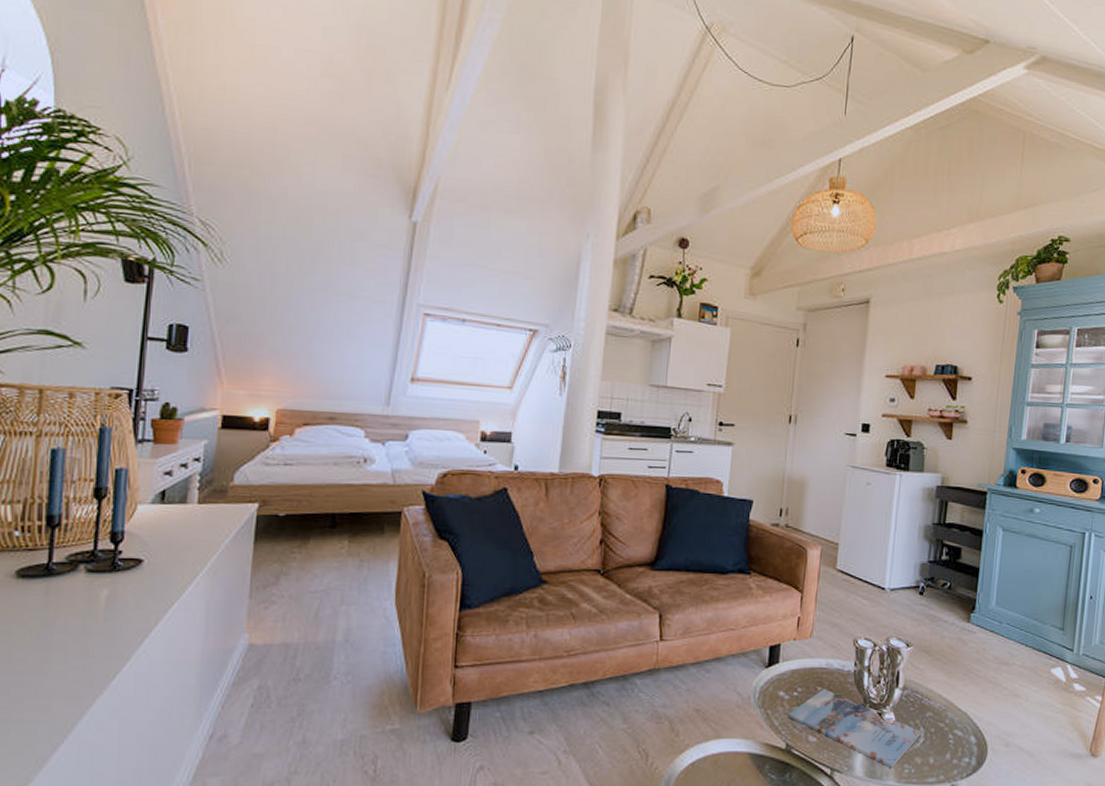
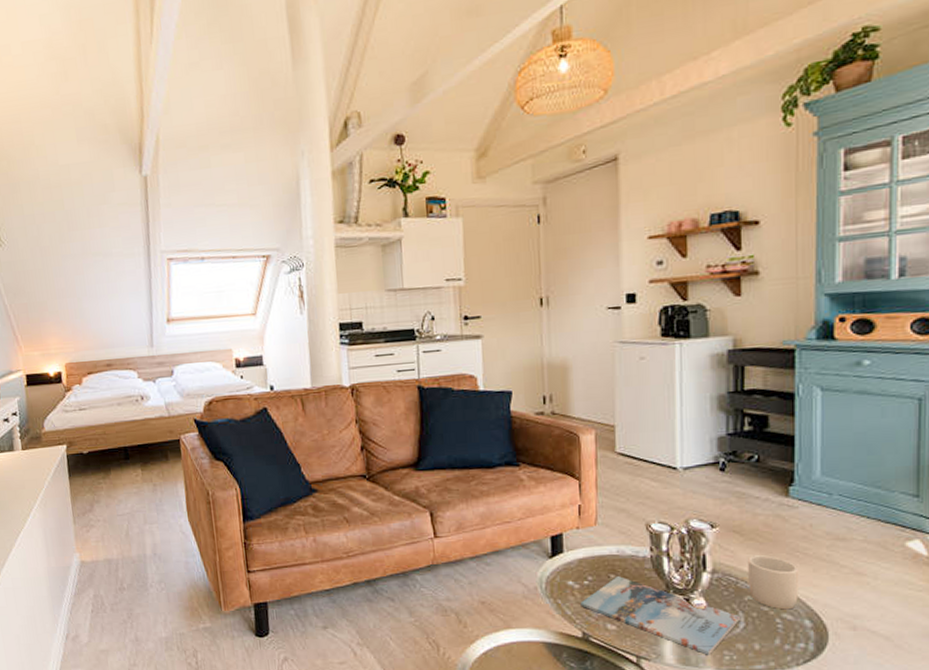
mug: none [930,675,971,727] -> present [746,555,799,610]

